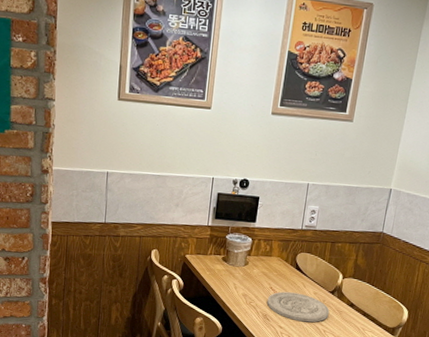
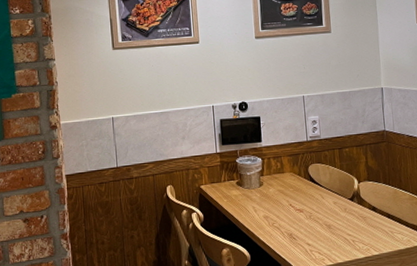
plate: present [266,291,330,323] -> none [289,205,354,235]

